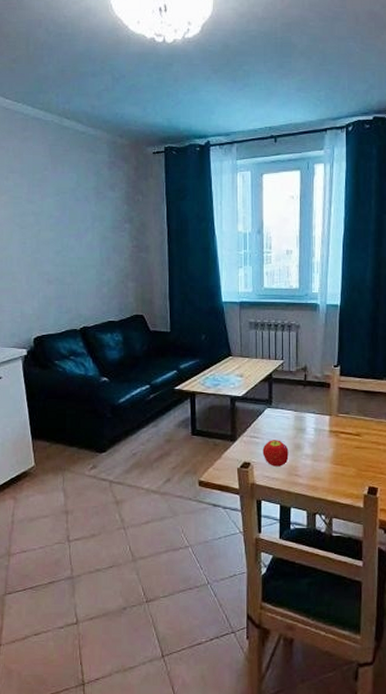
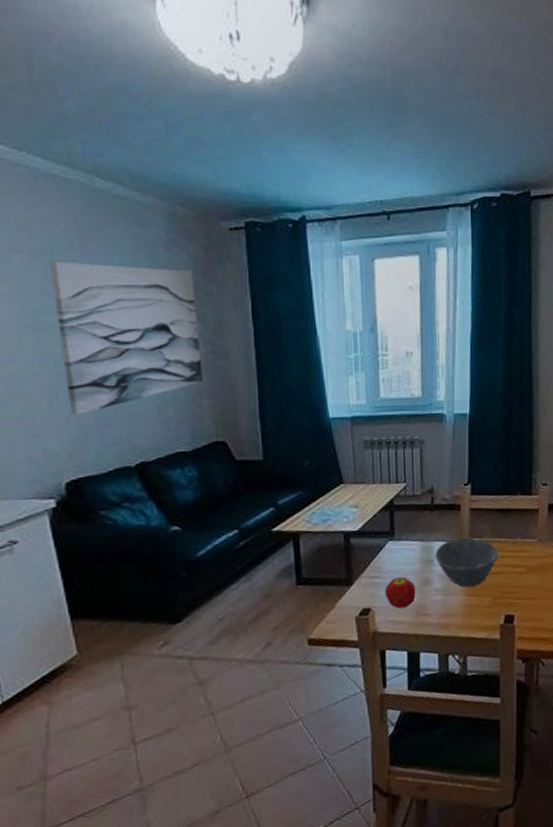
wall art: none [32,178,130,289] -> present [49,260,204,415]
bowl: none [306,412,364,457] -> present [435,537,499,588]

